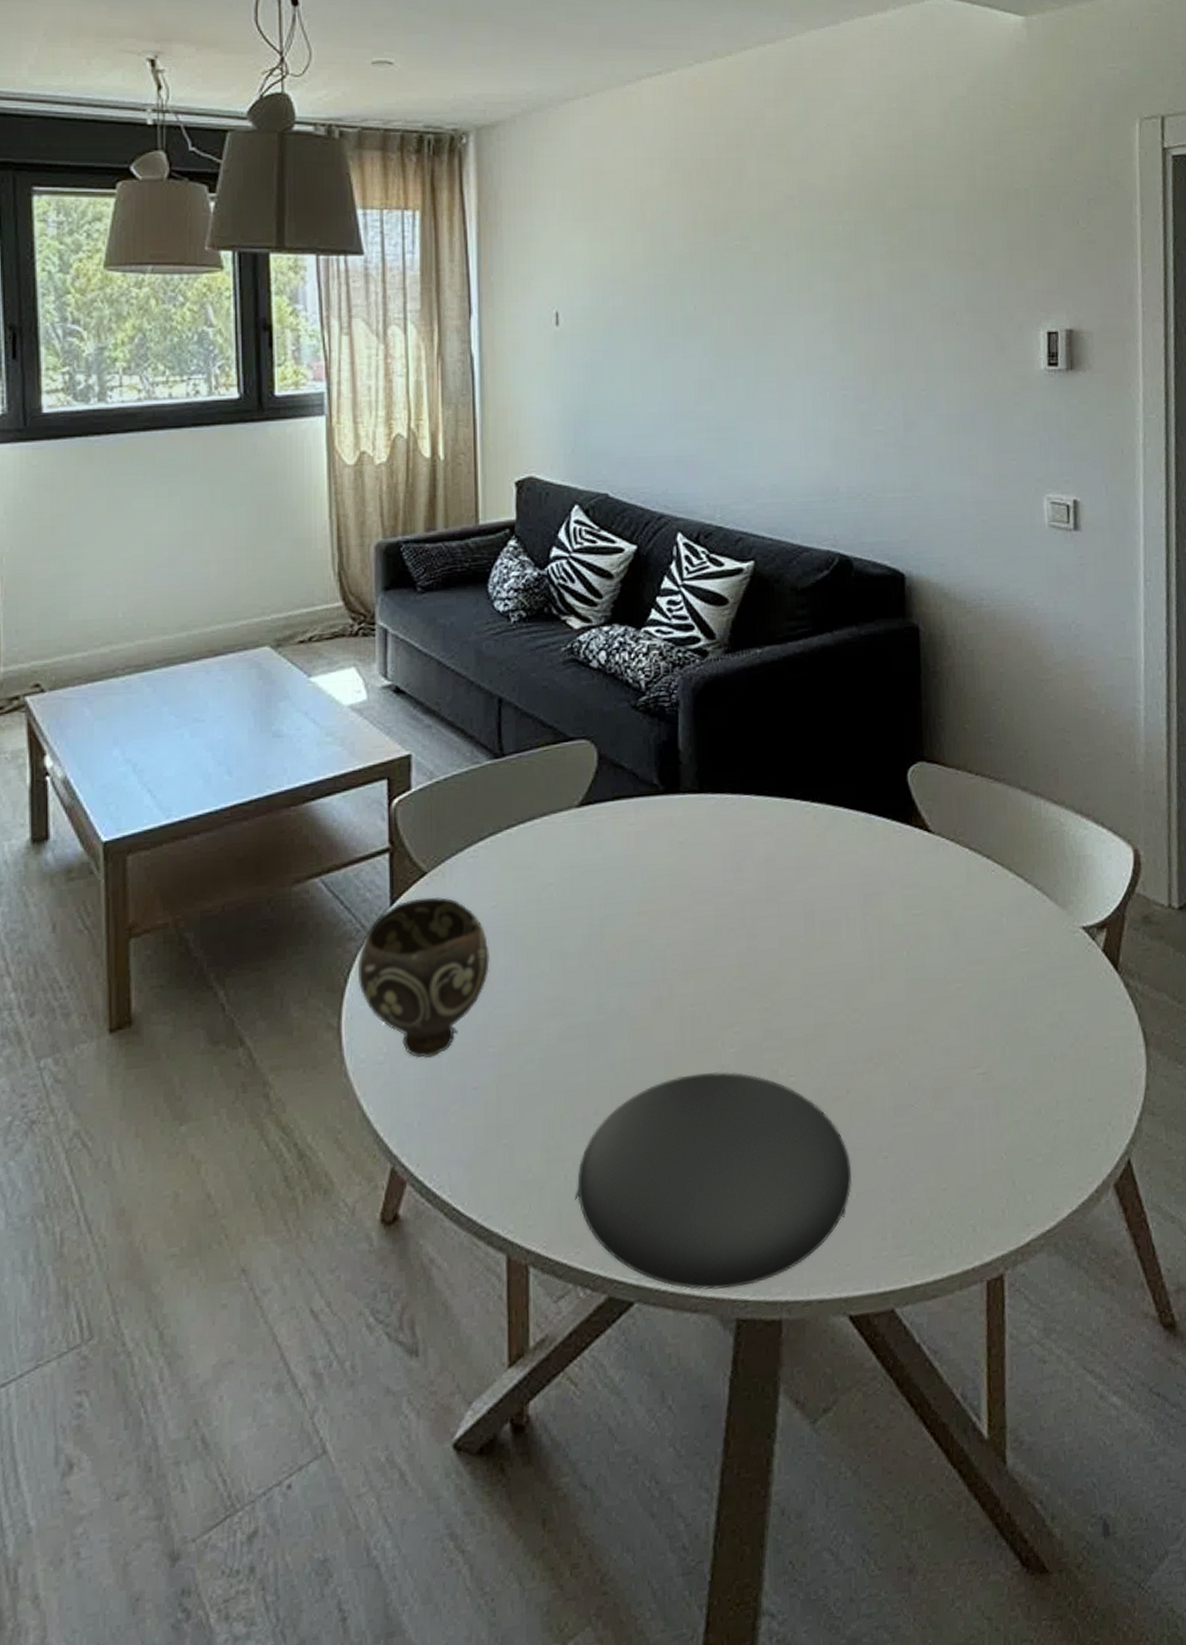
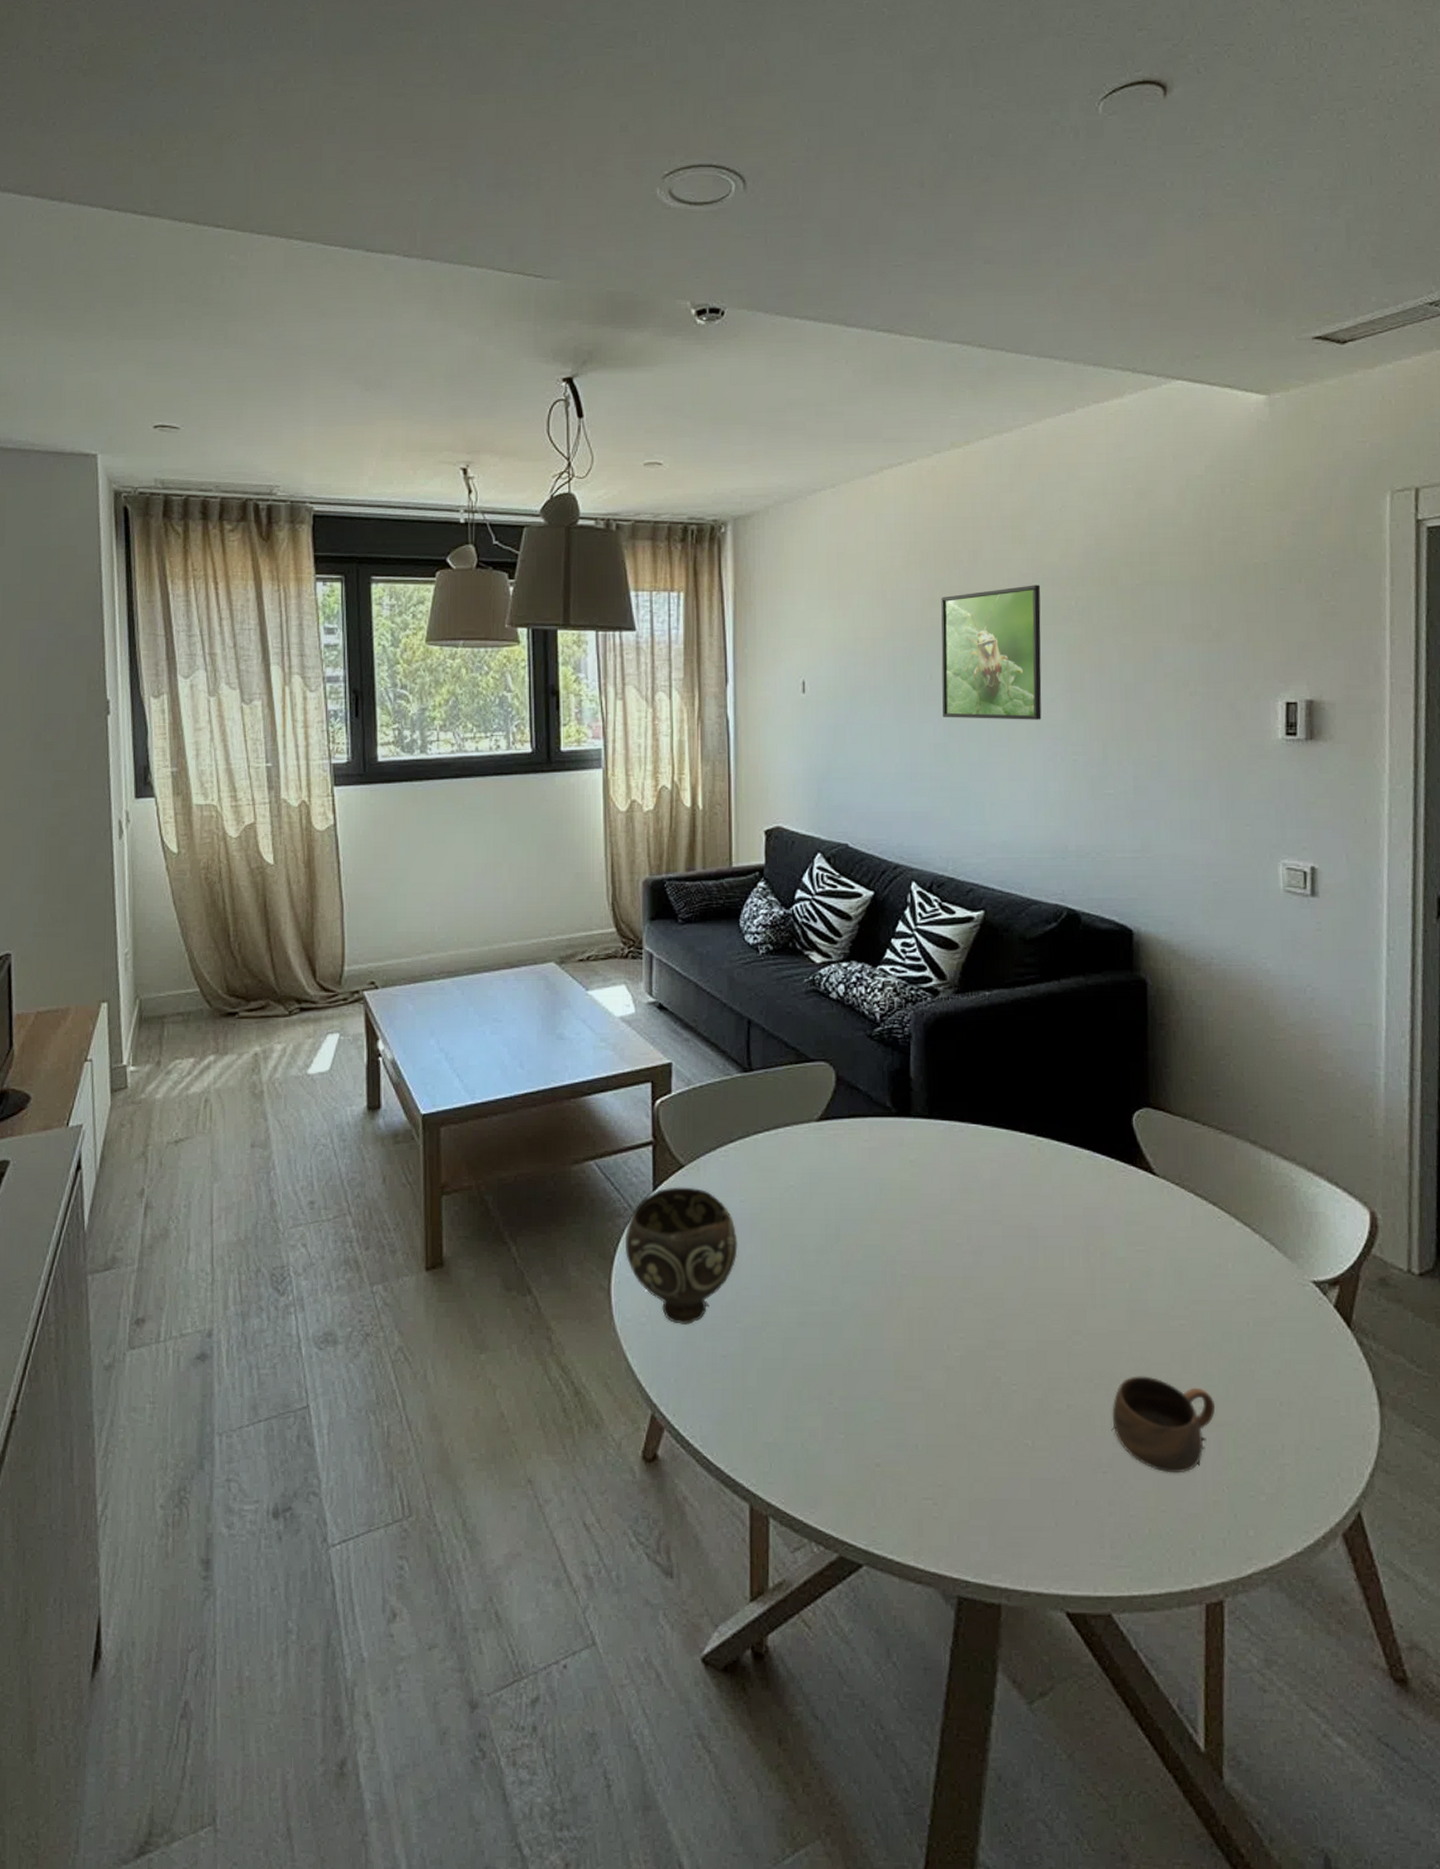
plate: present [577,1072,851,1290] -> none [813,1370,1071,1568]
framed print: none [705,208,810,353] -> present [941,585,1042,720]
cup: none [892,1047,993,1149] -> present [1112,1376,1216,1474]

